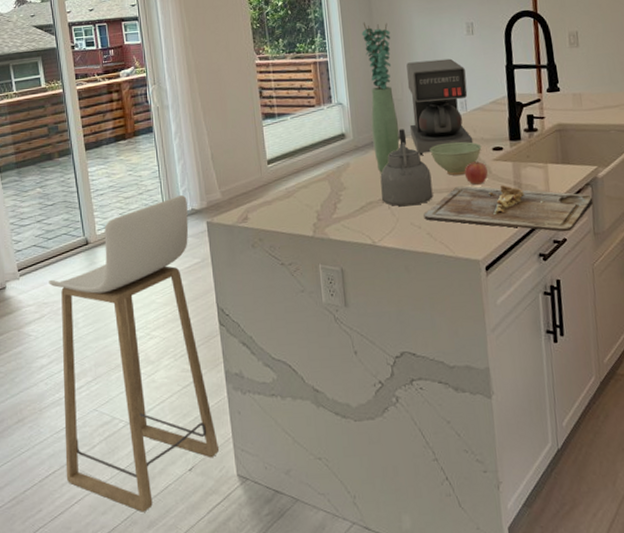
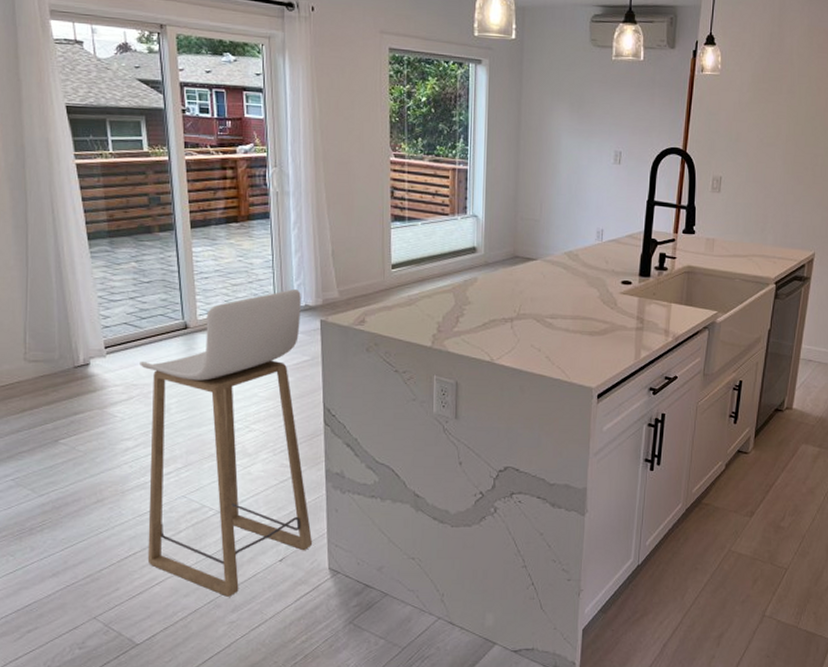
vase: present [361,22,400,175] -> none [504,134,537,294]
kettle: present [380,129,433,207] -> none [505,250,558,328]
coffee maker: present [406,58,473,156] -> none [542,183,607,280]
cutting board: present [423,185,594,233] -> none [545,314,708,370]
bowl: present [429,141,482,176] -> none [560,270,611,304]
fruit: present [464,160,488,185] -> none [590,291,613,315]

